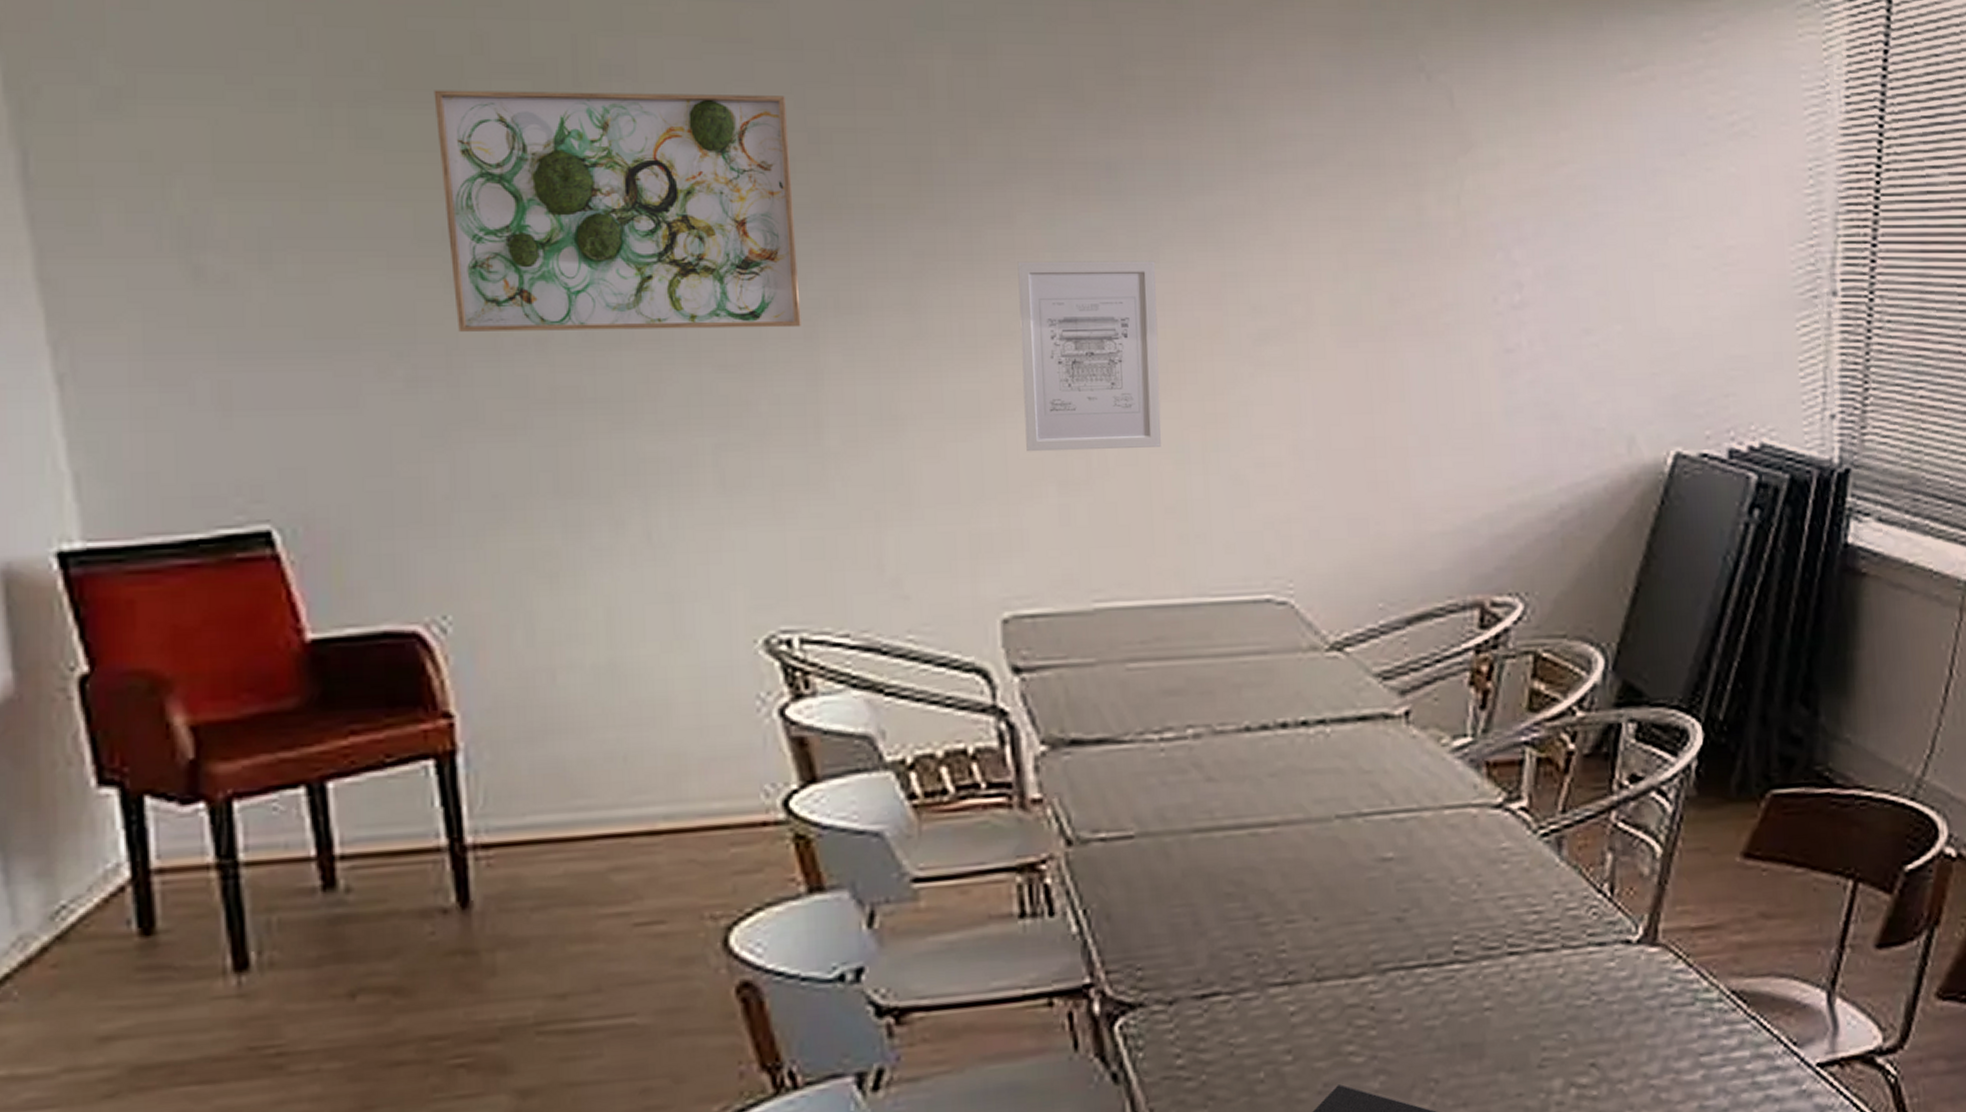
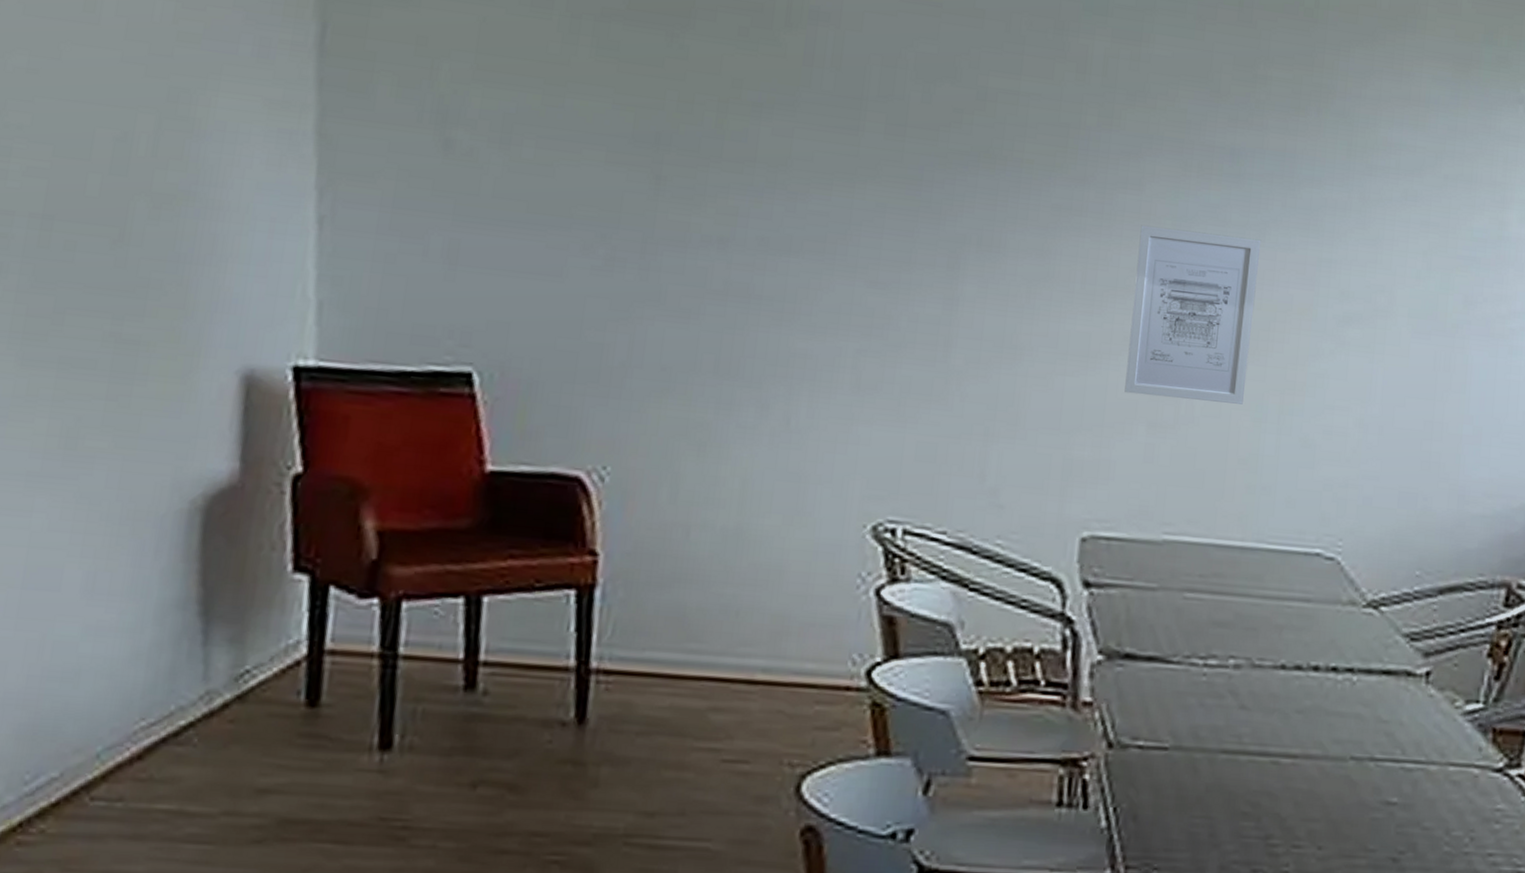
wall art: present [434,90,801,332] -> none [655,14,963,258]

